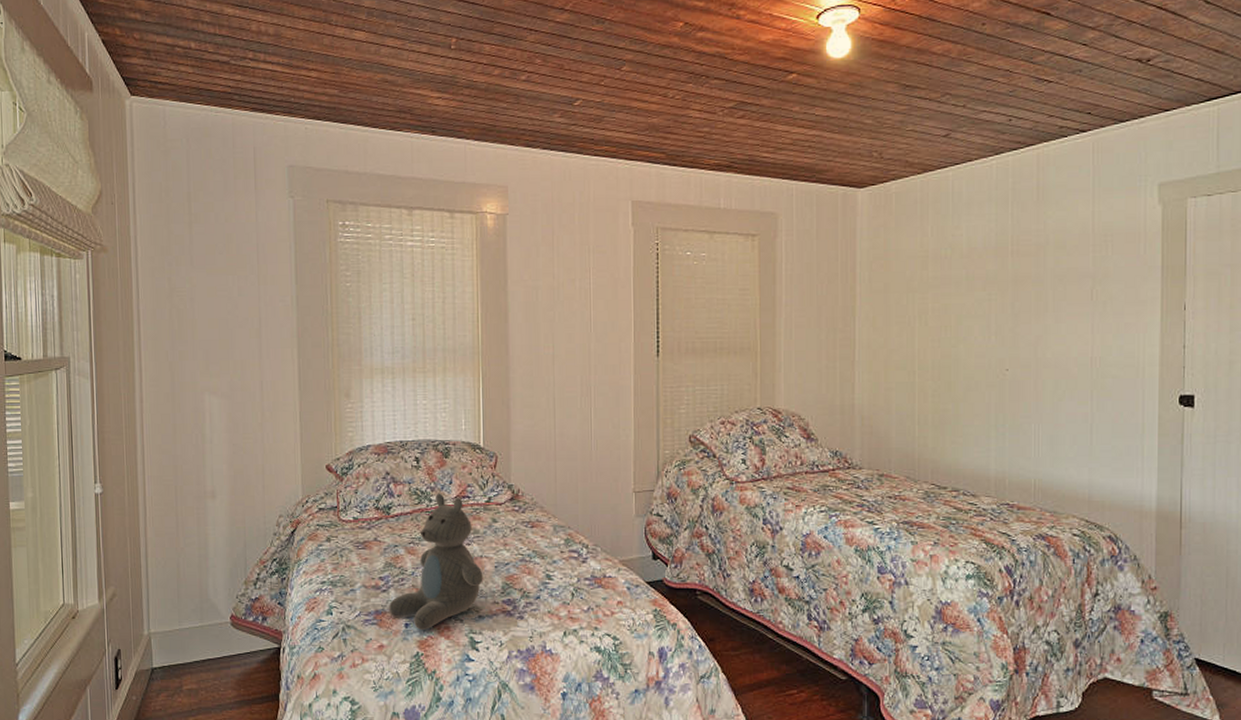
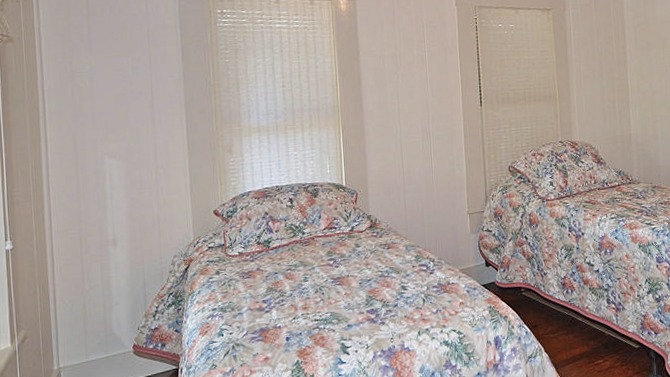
teddy bear: present [389,493,483,630] -> none [272,226,350,342]

